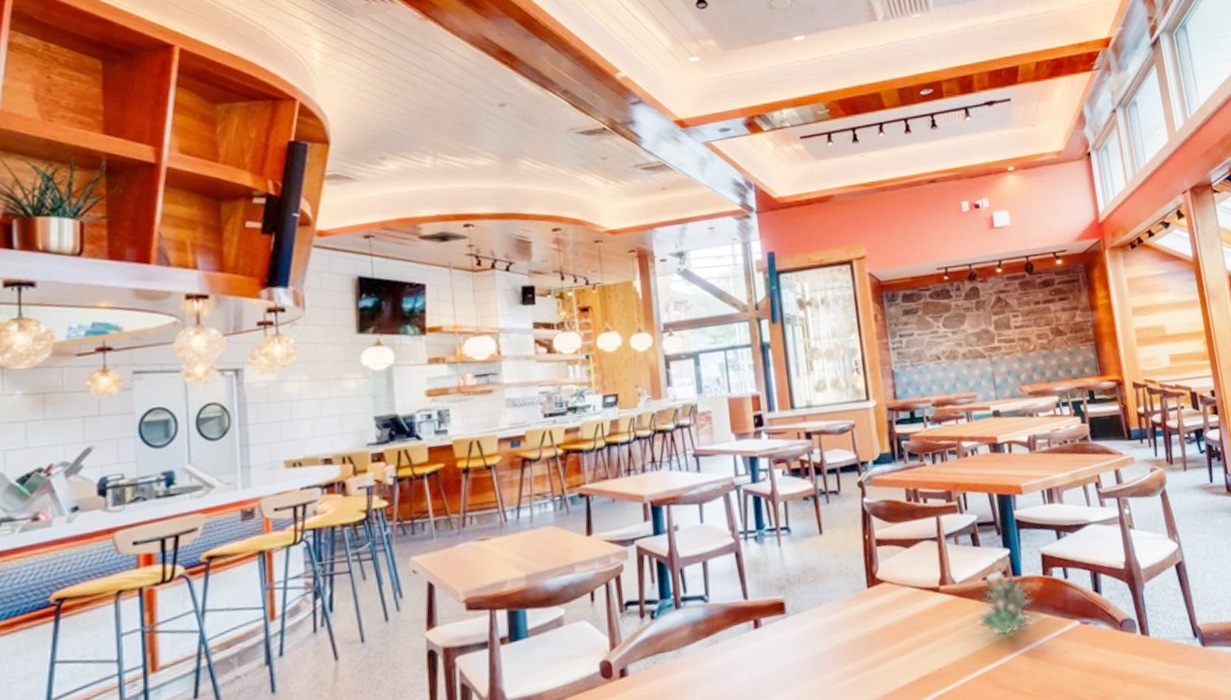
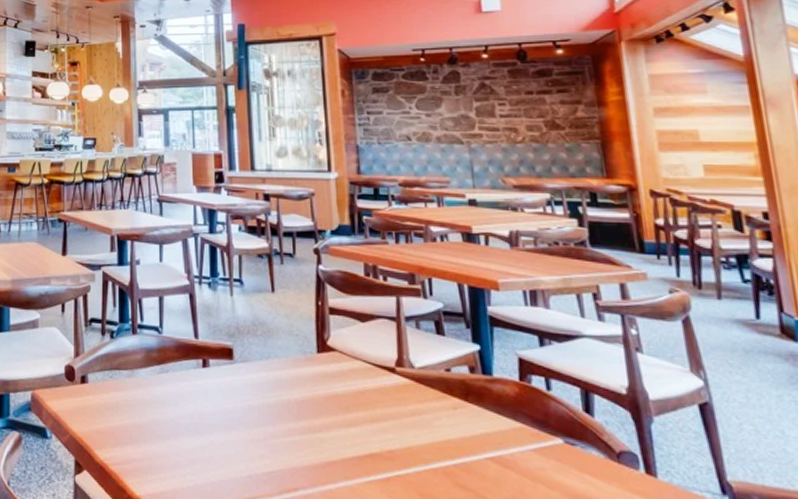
succulent plant: present [977,555,1035,636] -> none [437,350,508,434]

